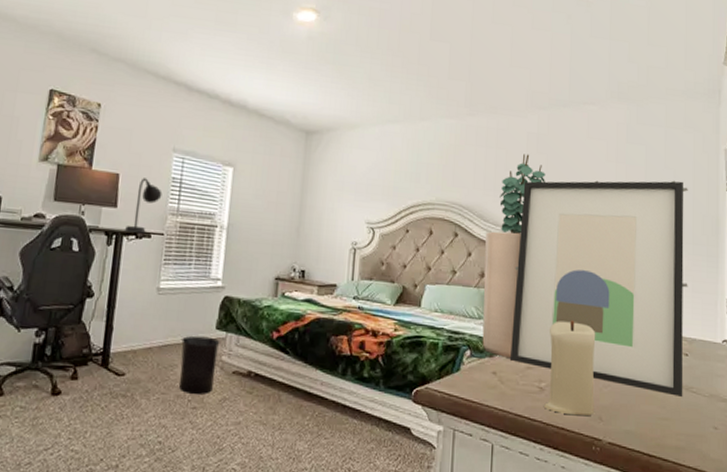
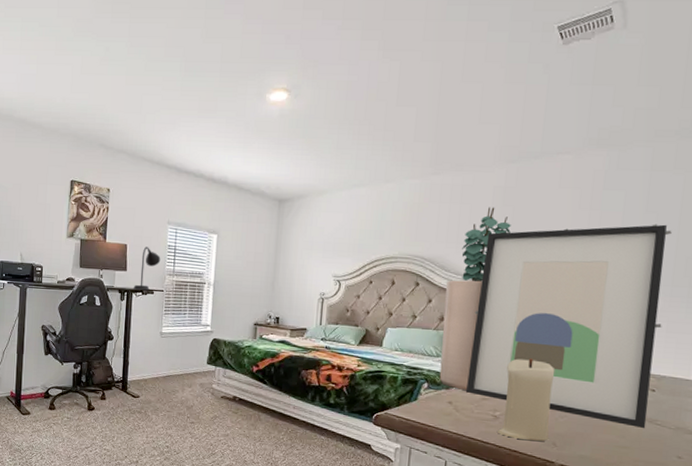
waste bin: present [179,335,220,394] -> none [180,368,211,413]

